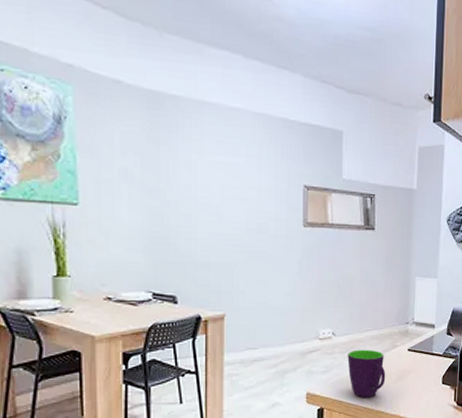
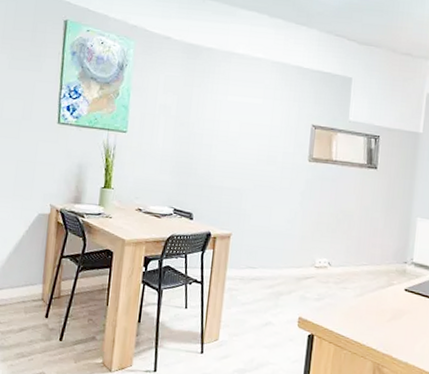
mug: present [347,349,386,398] -> none [341,282,380,333]

